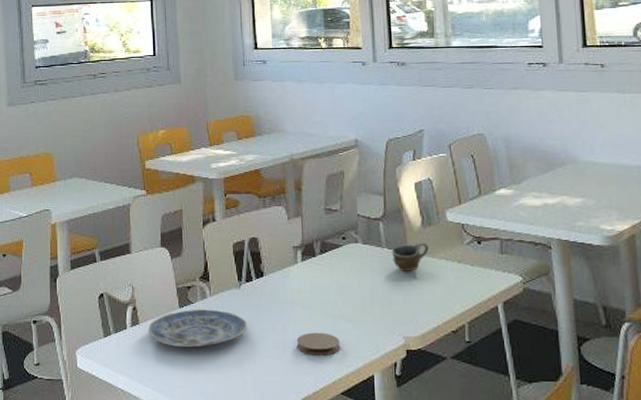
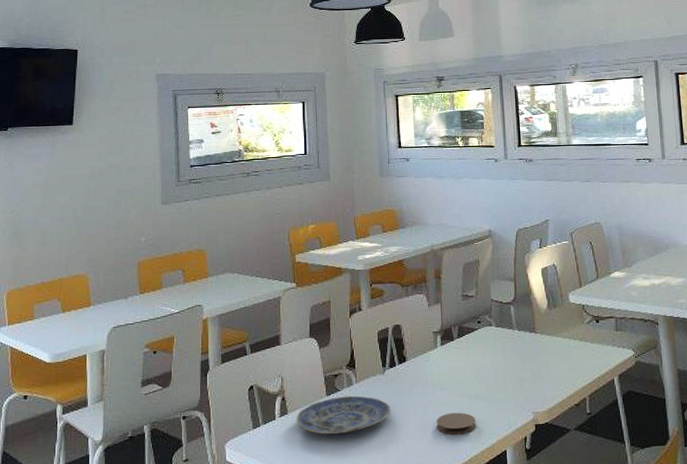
cup: present [391,240,429,271] -> none [521,321,555,351]

